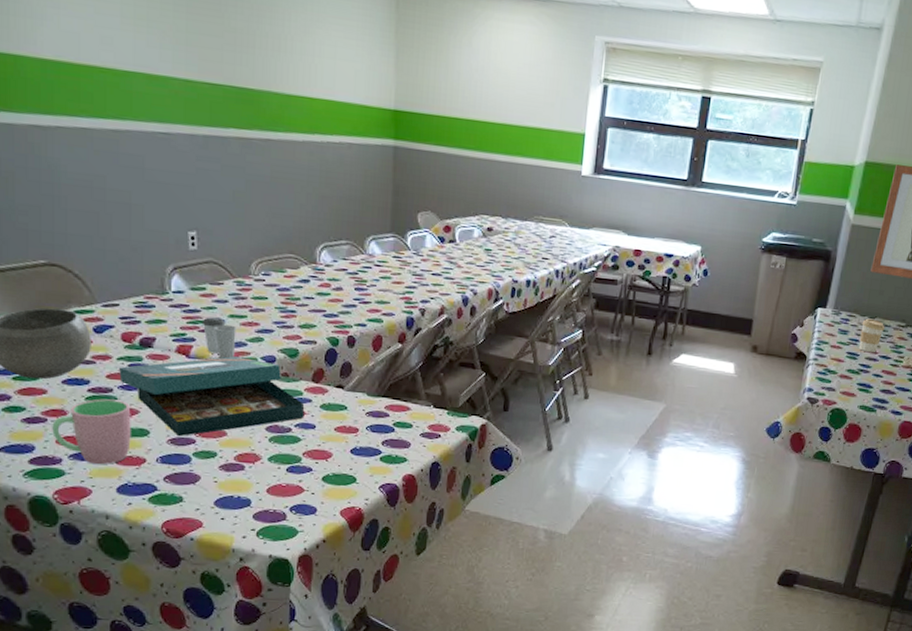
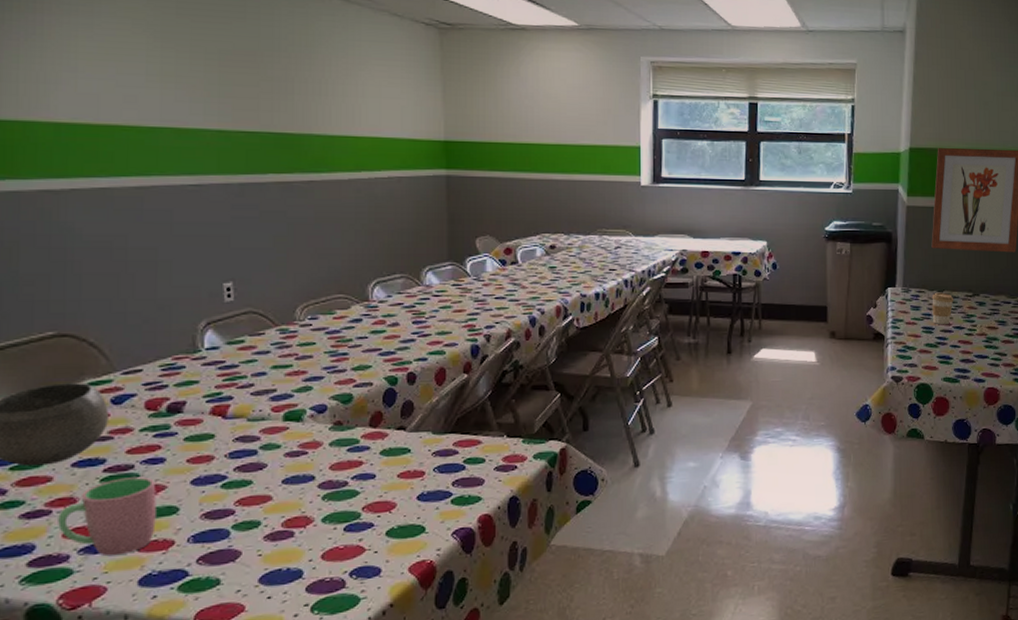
board game: present [119,356,305,437] -> none [142,410,362,510]
paper cup: present [201,317,236,359] -> none [240,370,281,415]

